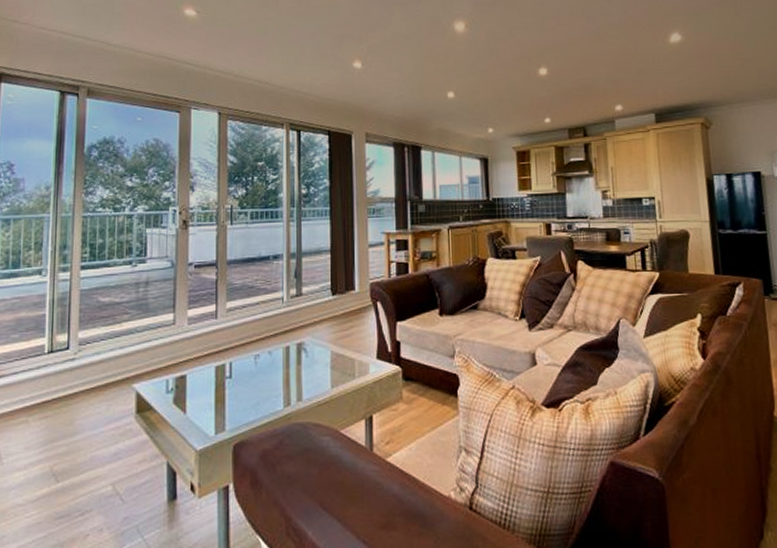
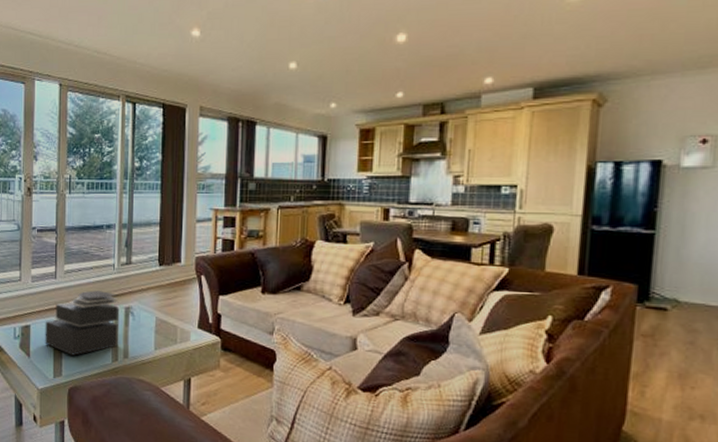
book: none [204,328,290,405] -> present [45,290,119,356]

